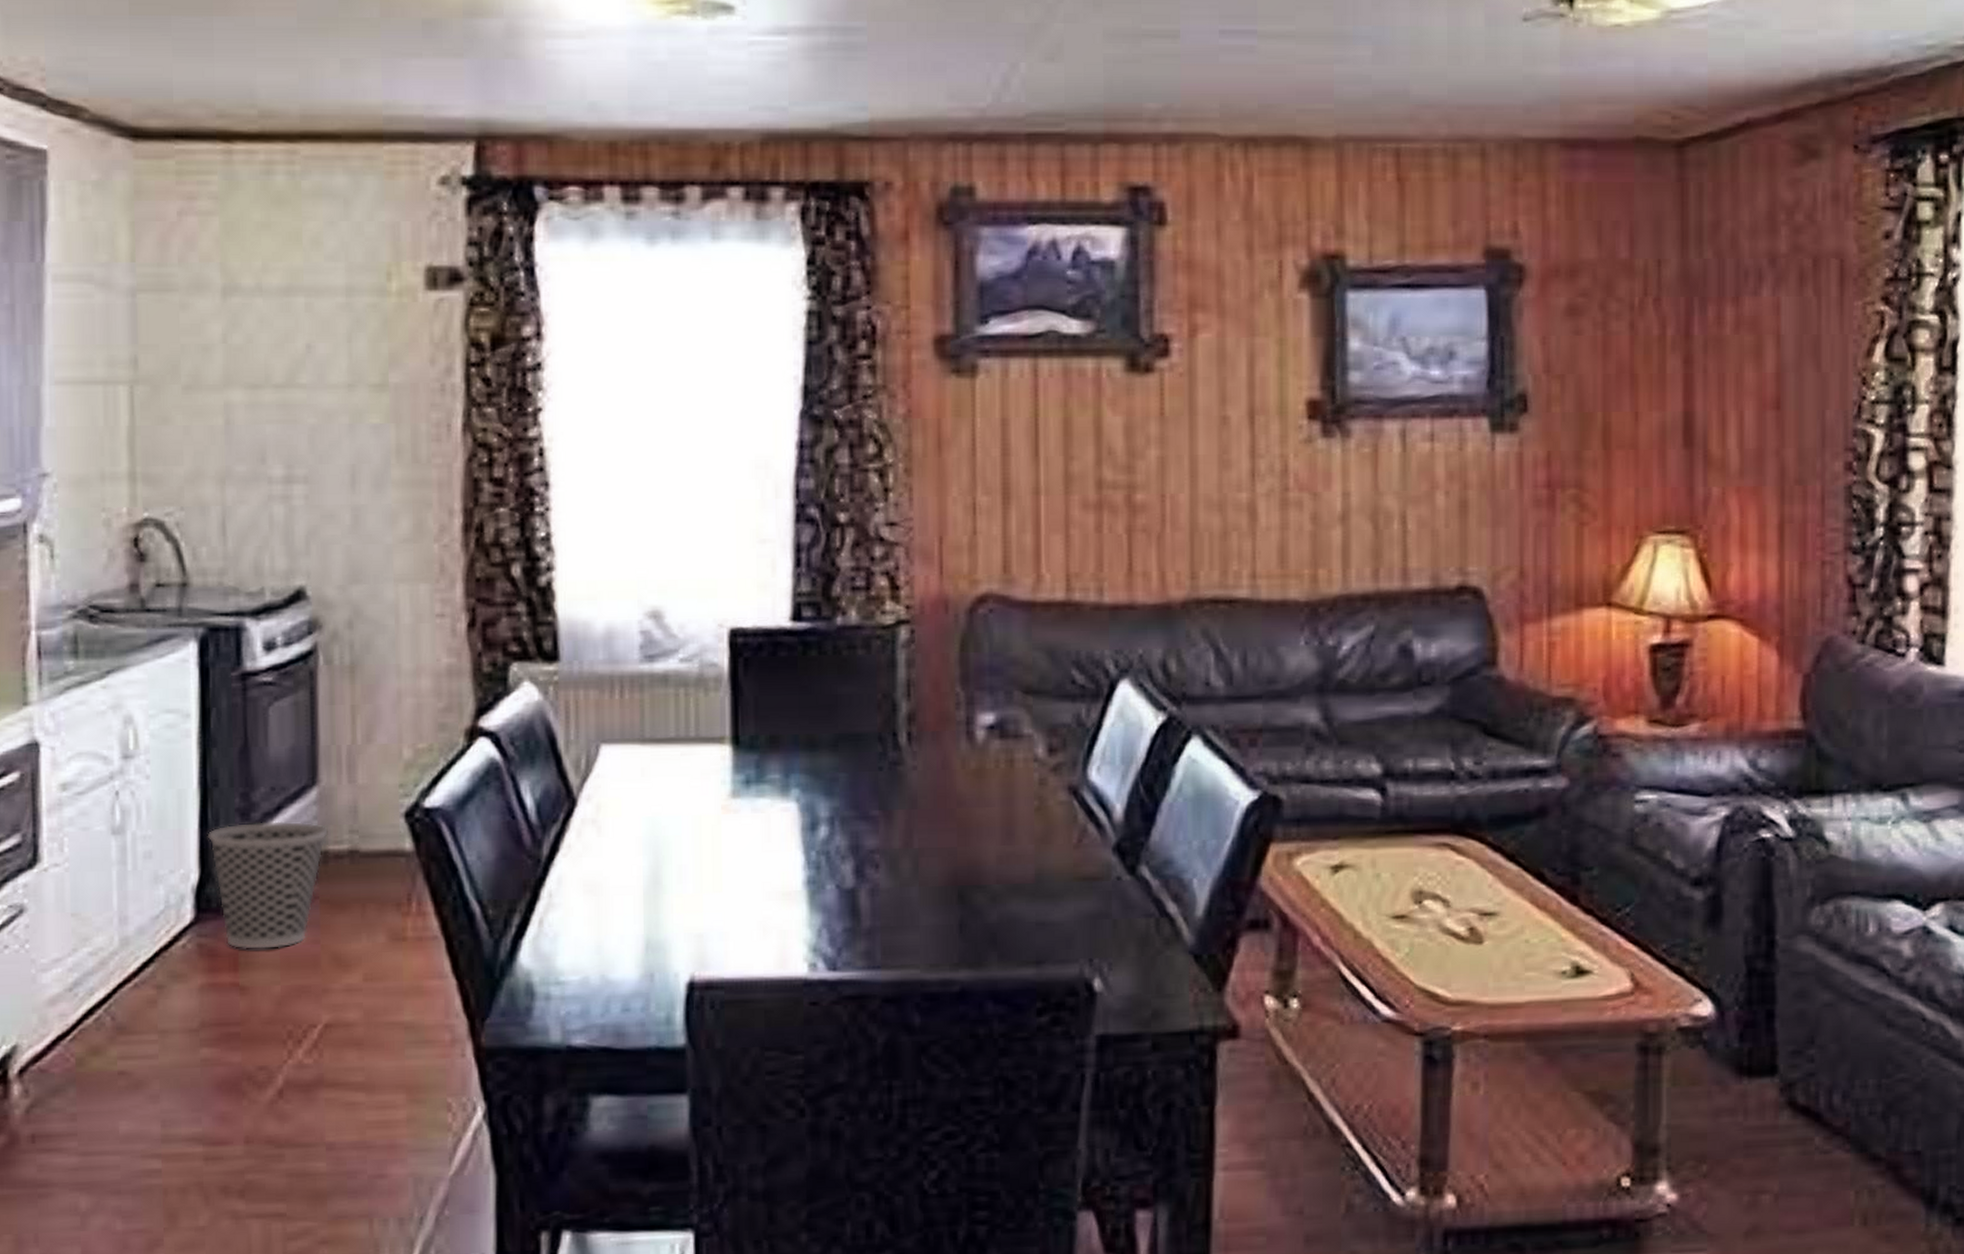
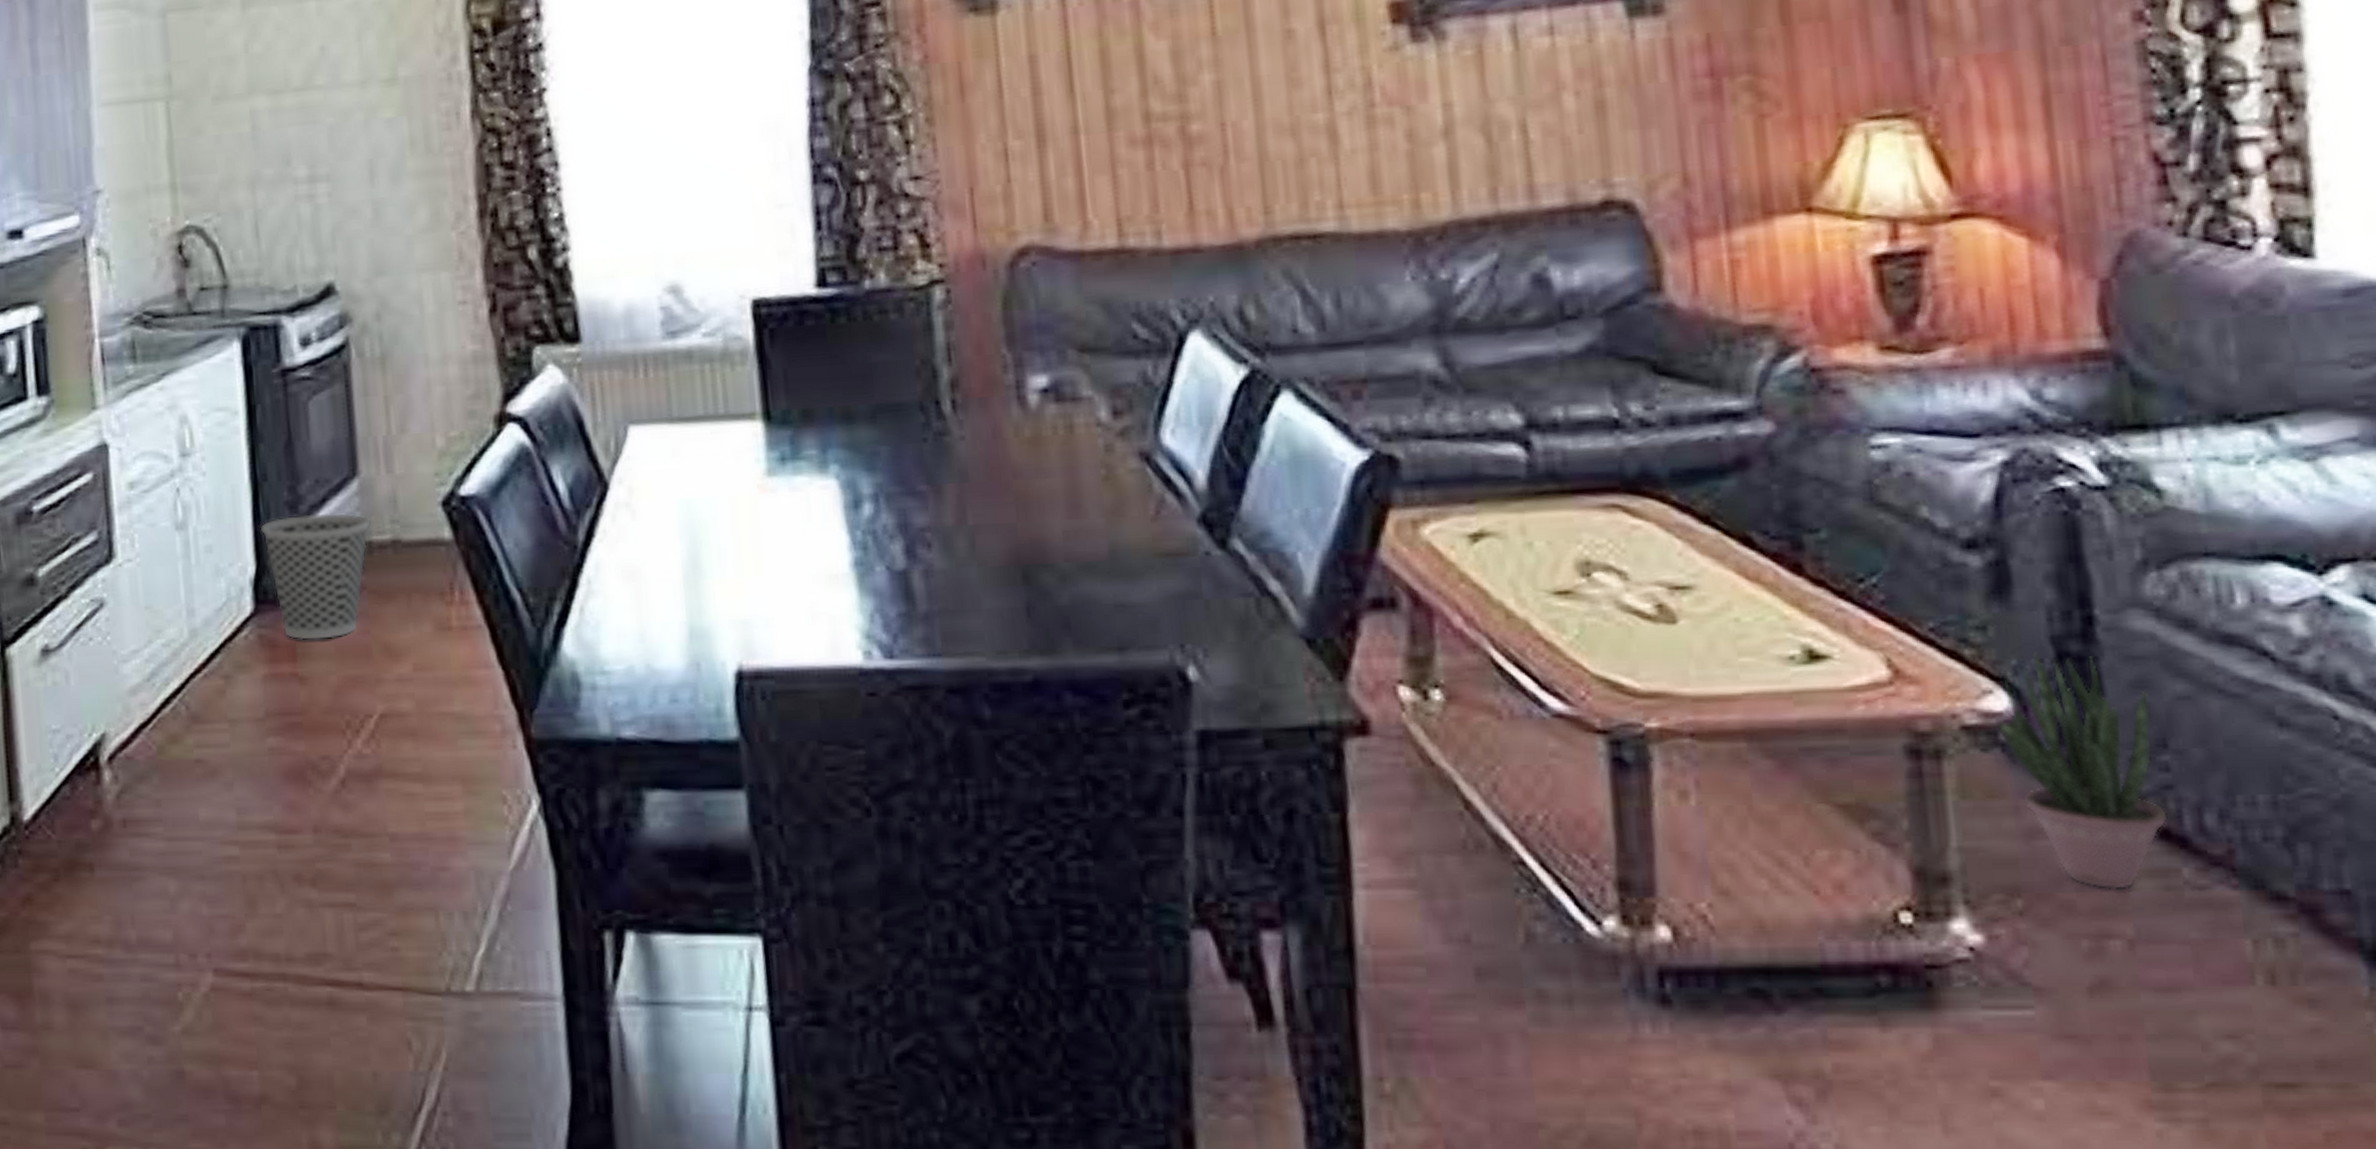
potted plant: none [1702,970,1809,1155] -> present [1996,654,2168,889]

